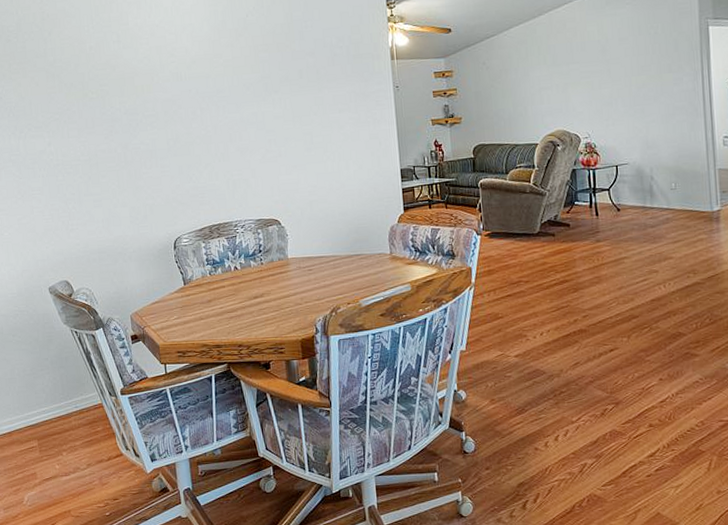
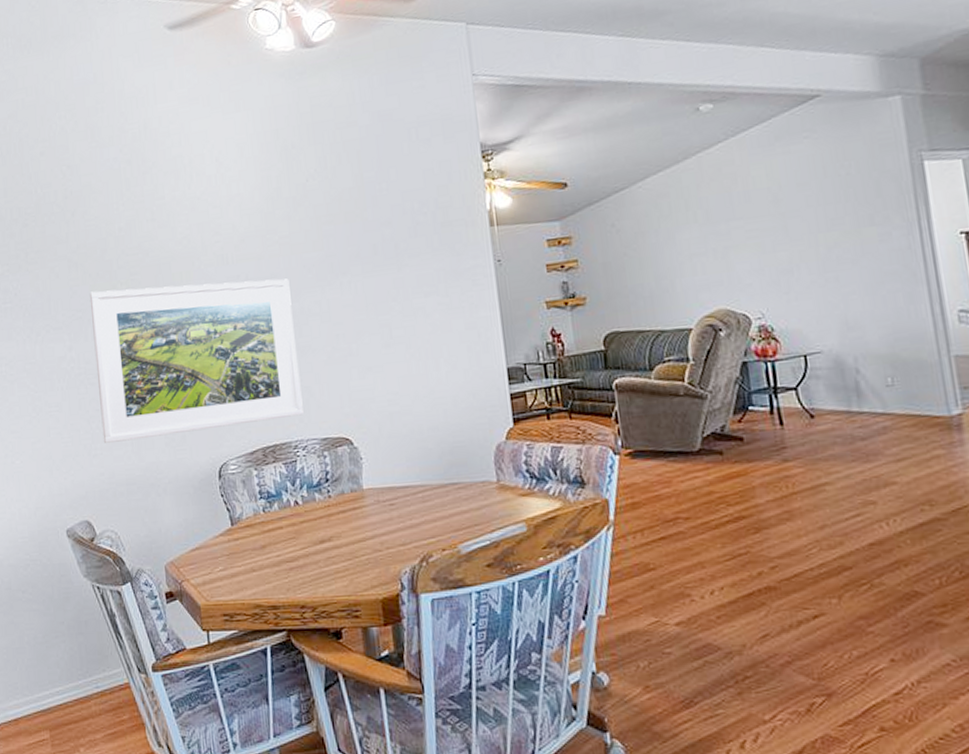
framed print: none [65,94,242,221] -> present [89,279,304,444]

